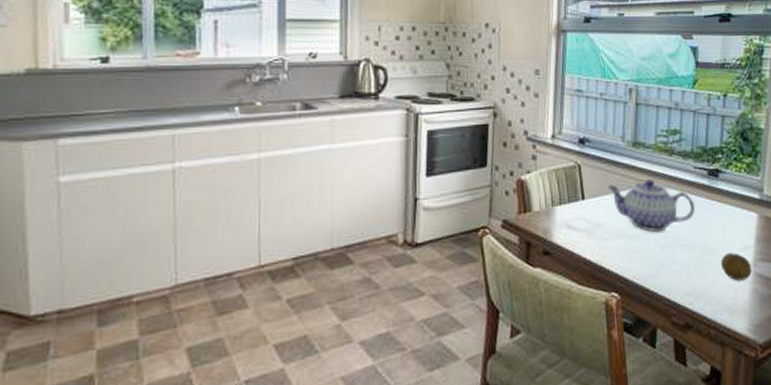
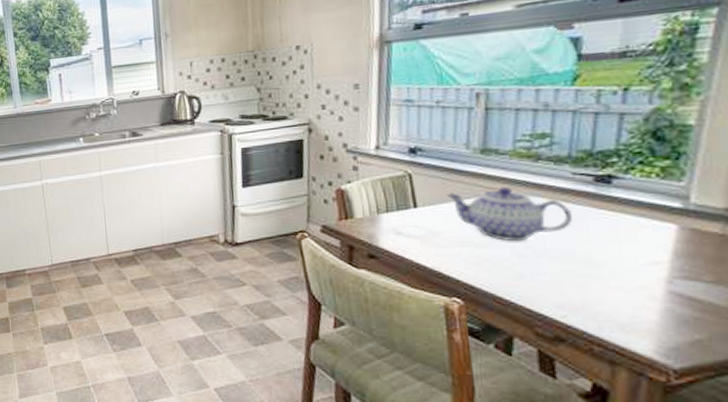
fruit: present [720,253,752,281] -> none [611,267,664,298]

